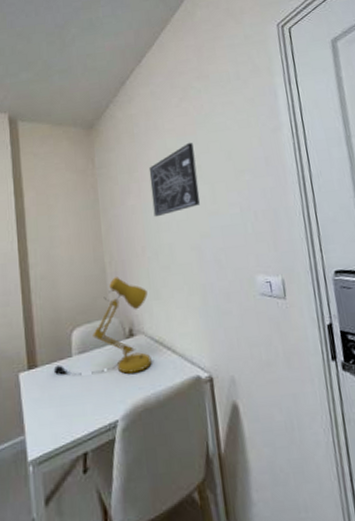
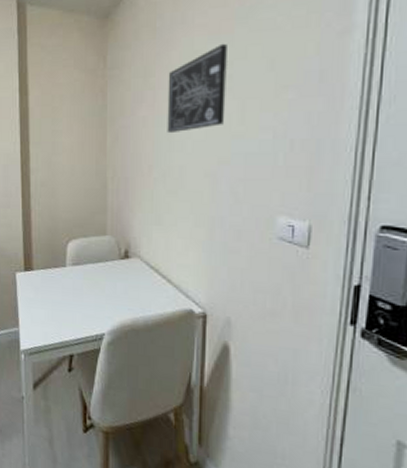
desk lamp: present [53,277,152,375] -> none [47,195,149,294]

